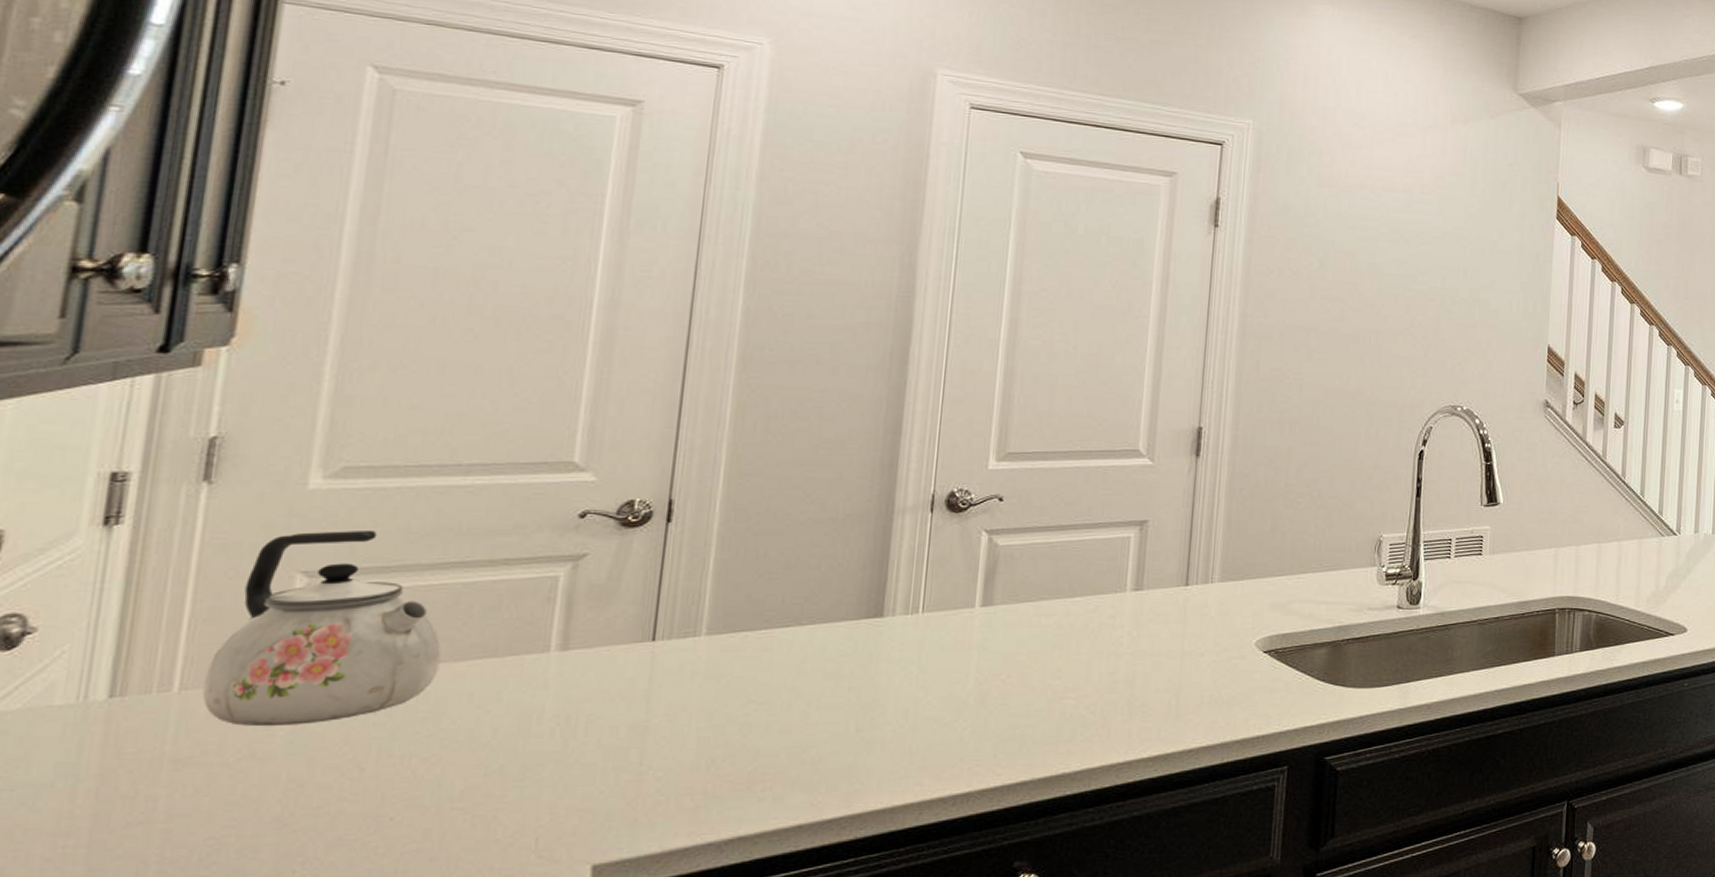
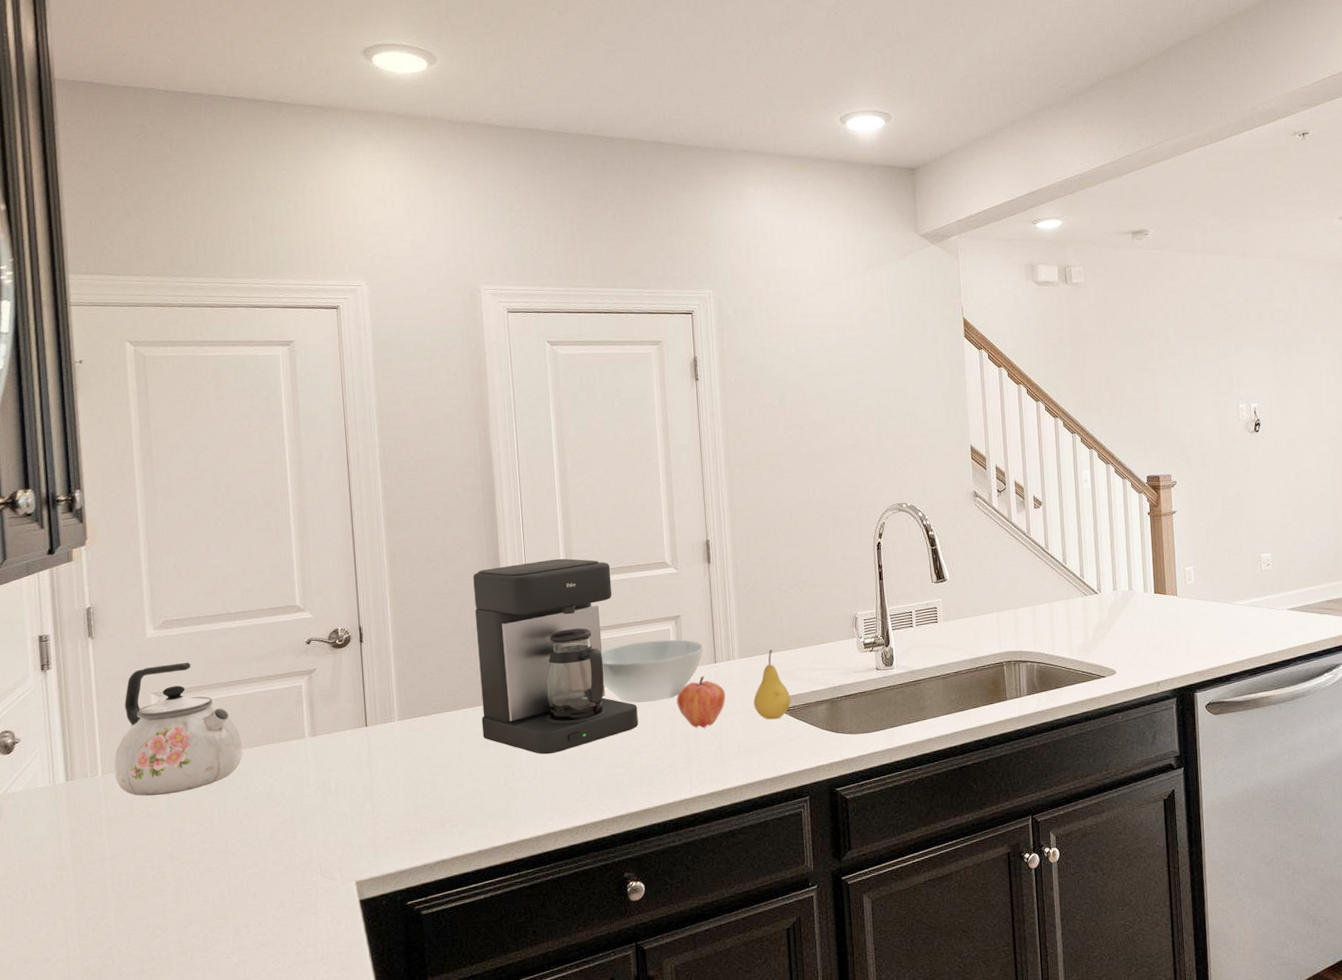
coffee maker: none [834,432,1069,694] -> present [473,558,638,755]
bowl: none [1026,550,1174,632] -> present [602,639,704,703]
fruit: none [1125,601,1195,669] -> present [676,676,726,728]
fruit: none [1230,573,1282,664] -> present [753,649,791,720]

